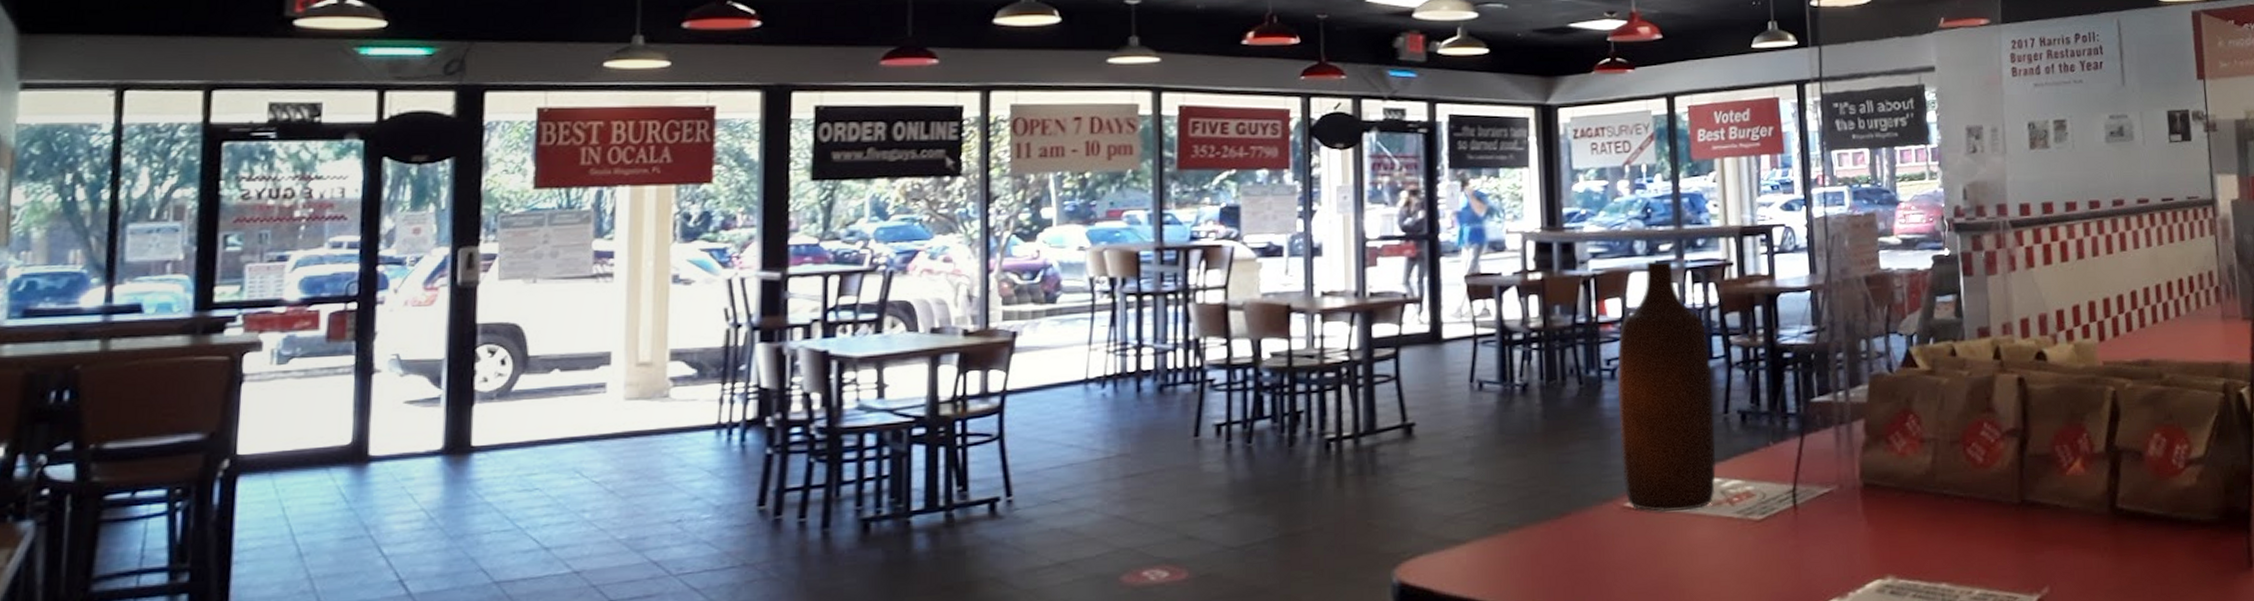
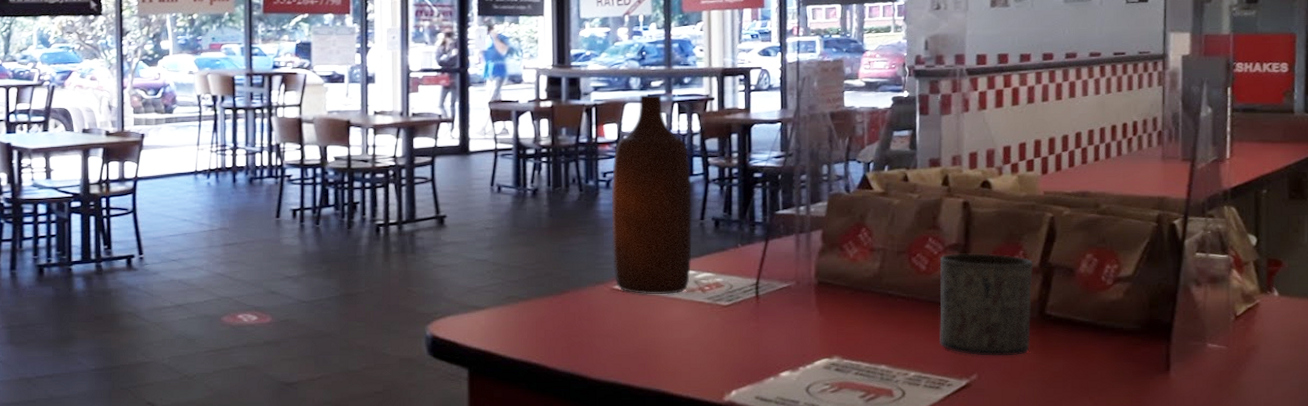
cup: none [1998,438,2104,564] -> present [939,253,1033,356]

